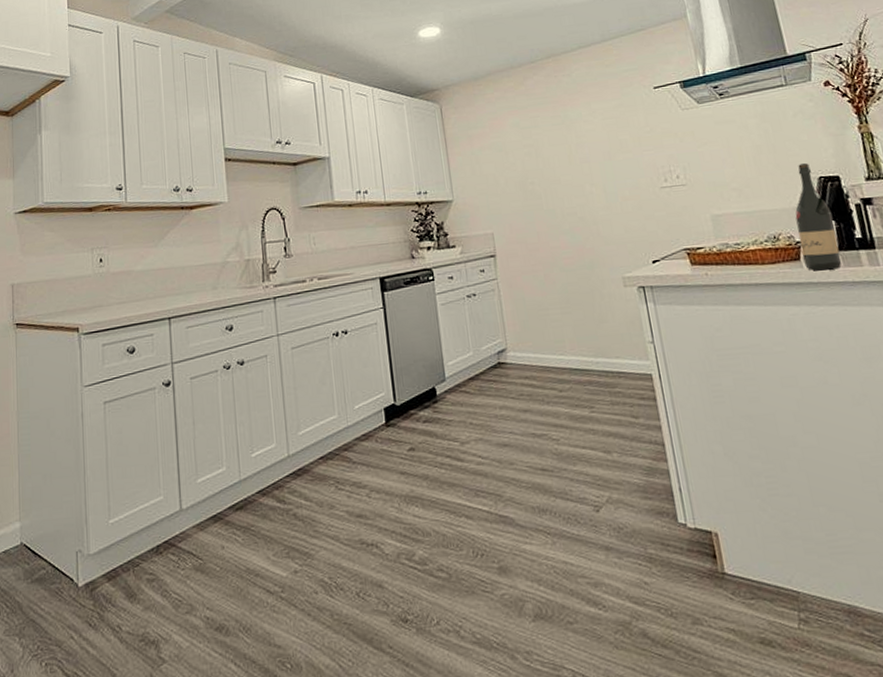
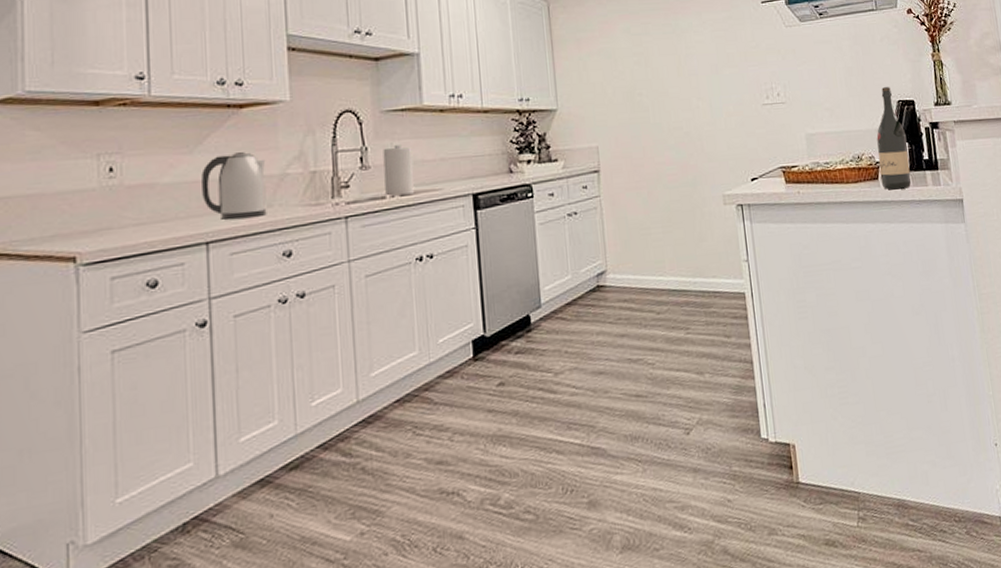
kettle: none [164,245,213,300] -> present [201,152,267,221]
paper towel holder: none [302,236,329,280] -> present [383,145,414,196]

